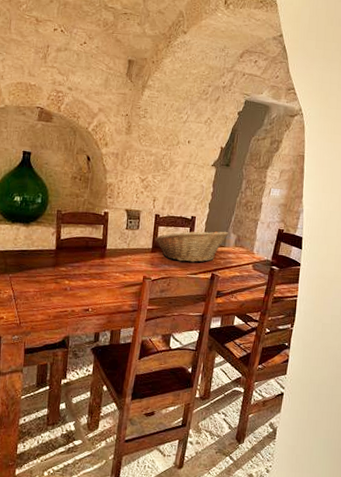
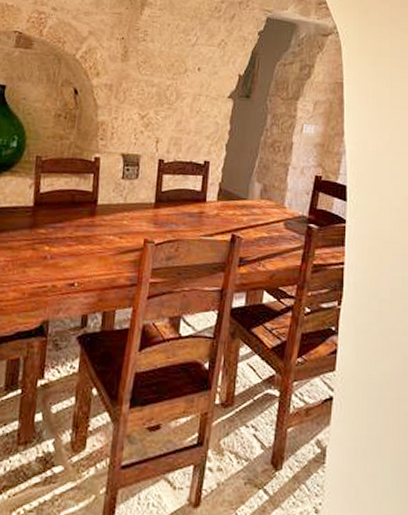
fruit basket: present [155,229,228,263] -> none [158,177,251,220]

